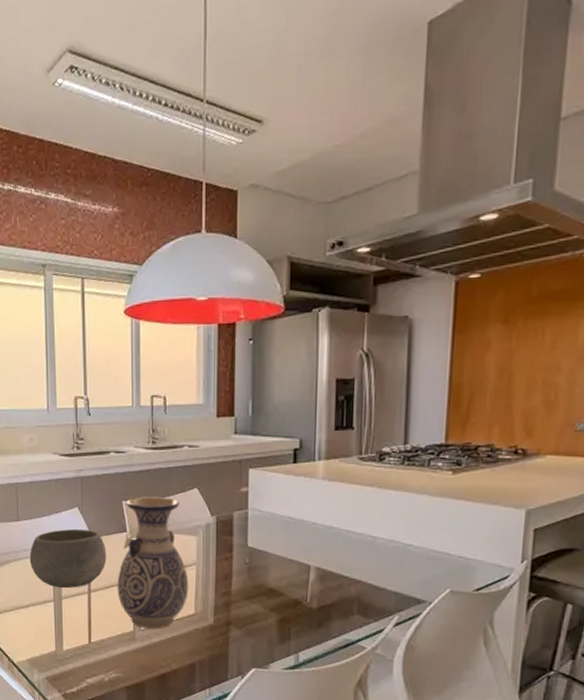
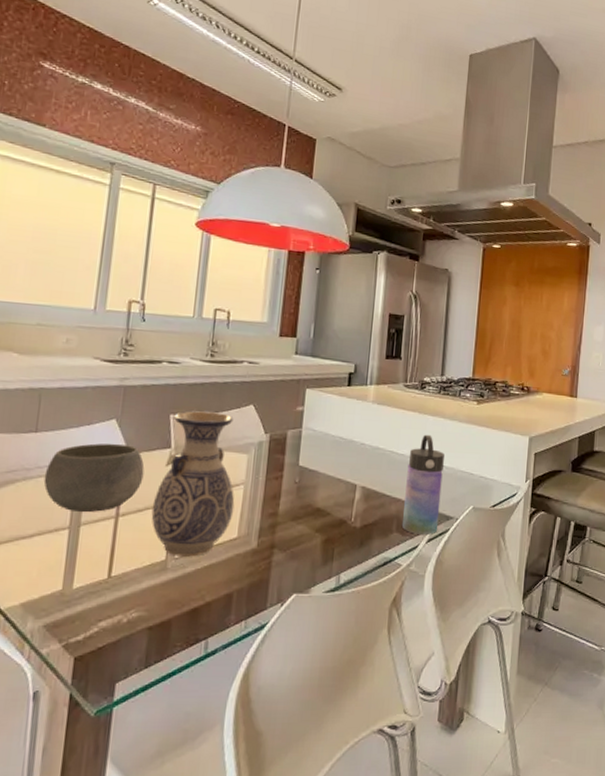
water bottle: none [363,511,412,618] -> present [401,434,445,535]

